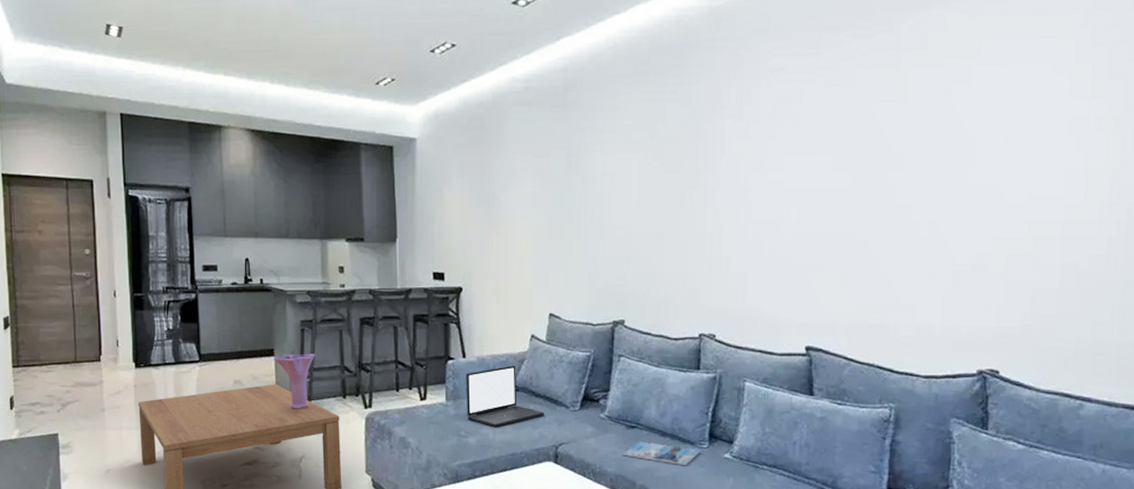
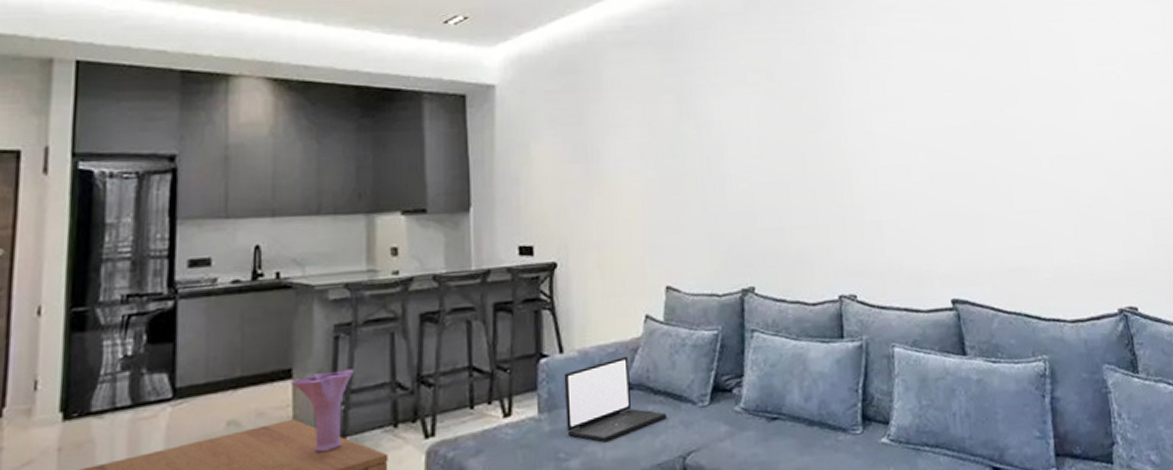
magazine: present [622,441,701,466] -> none [764,435,855,461]

